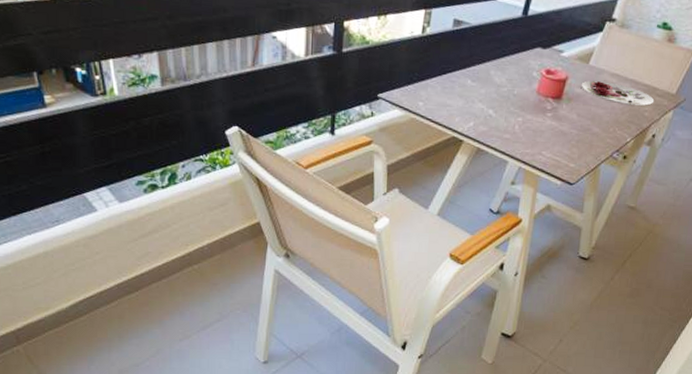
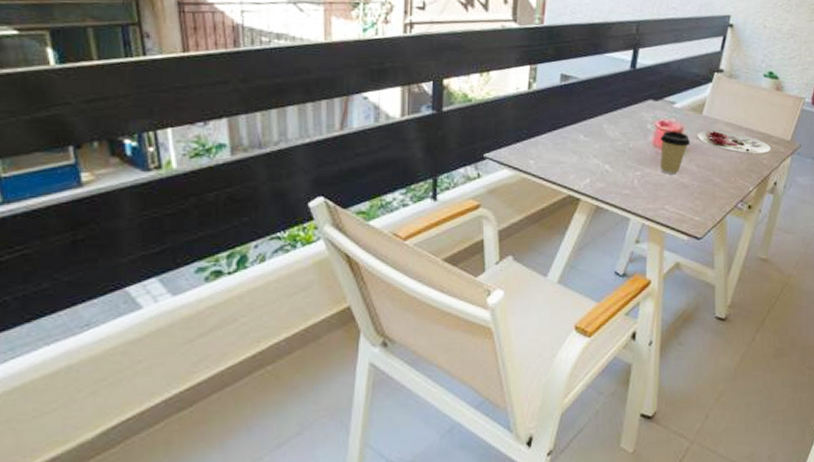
coffee cup: none [542,79,574,123] -> present [660,131,691,175]

